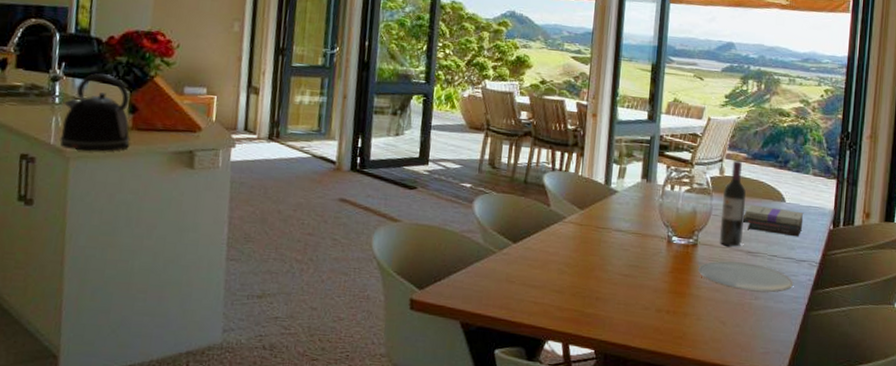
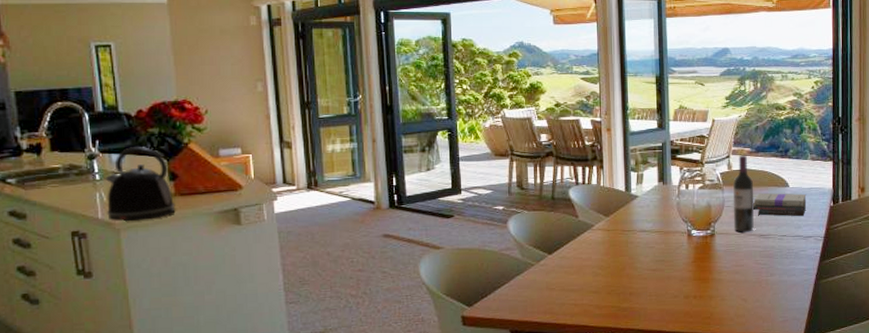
plate: present [698,261,793,293] -> none [718,245,803,270]

